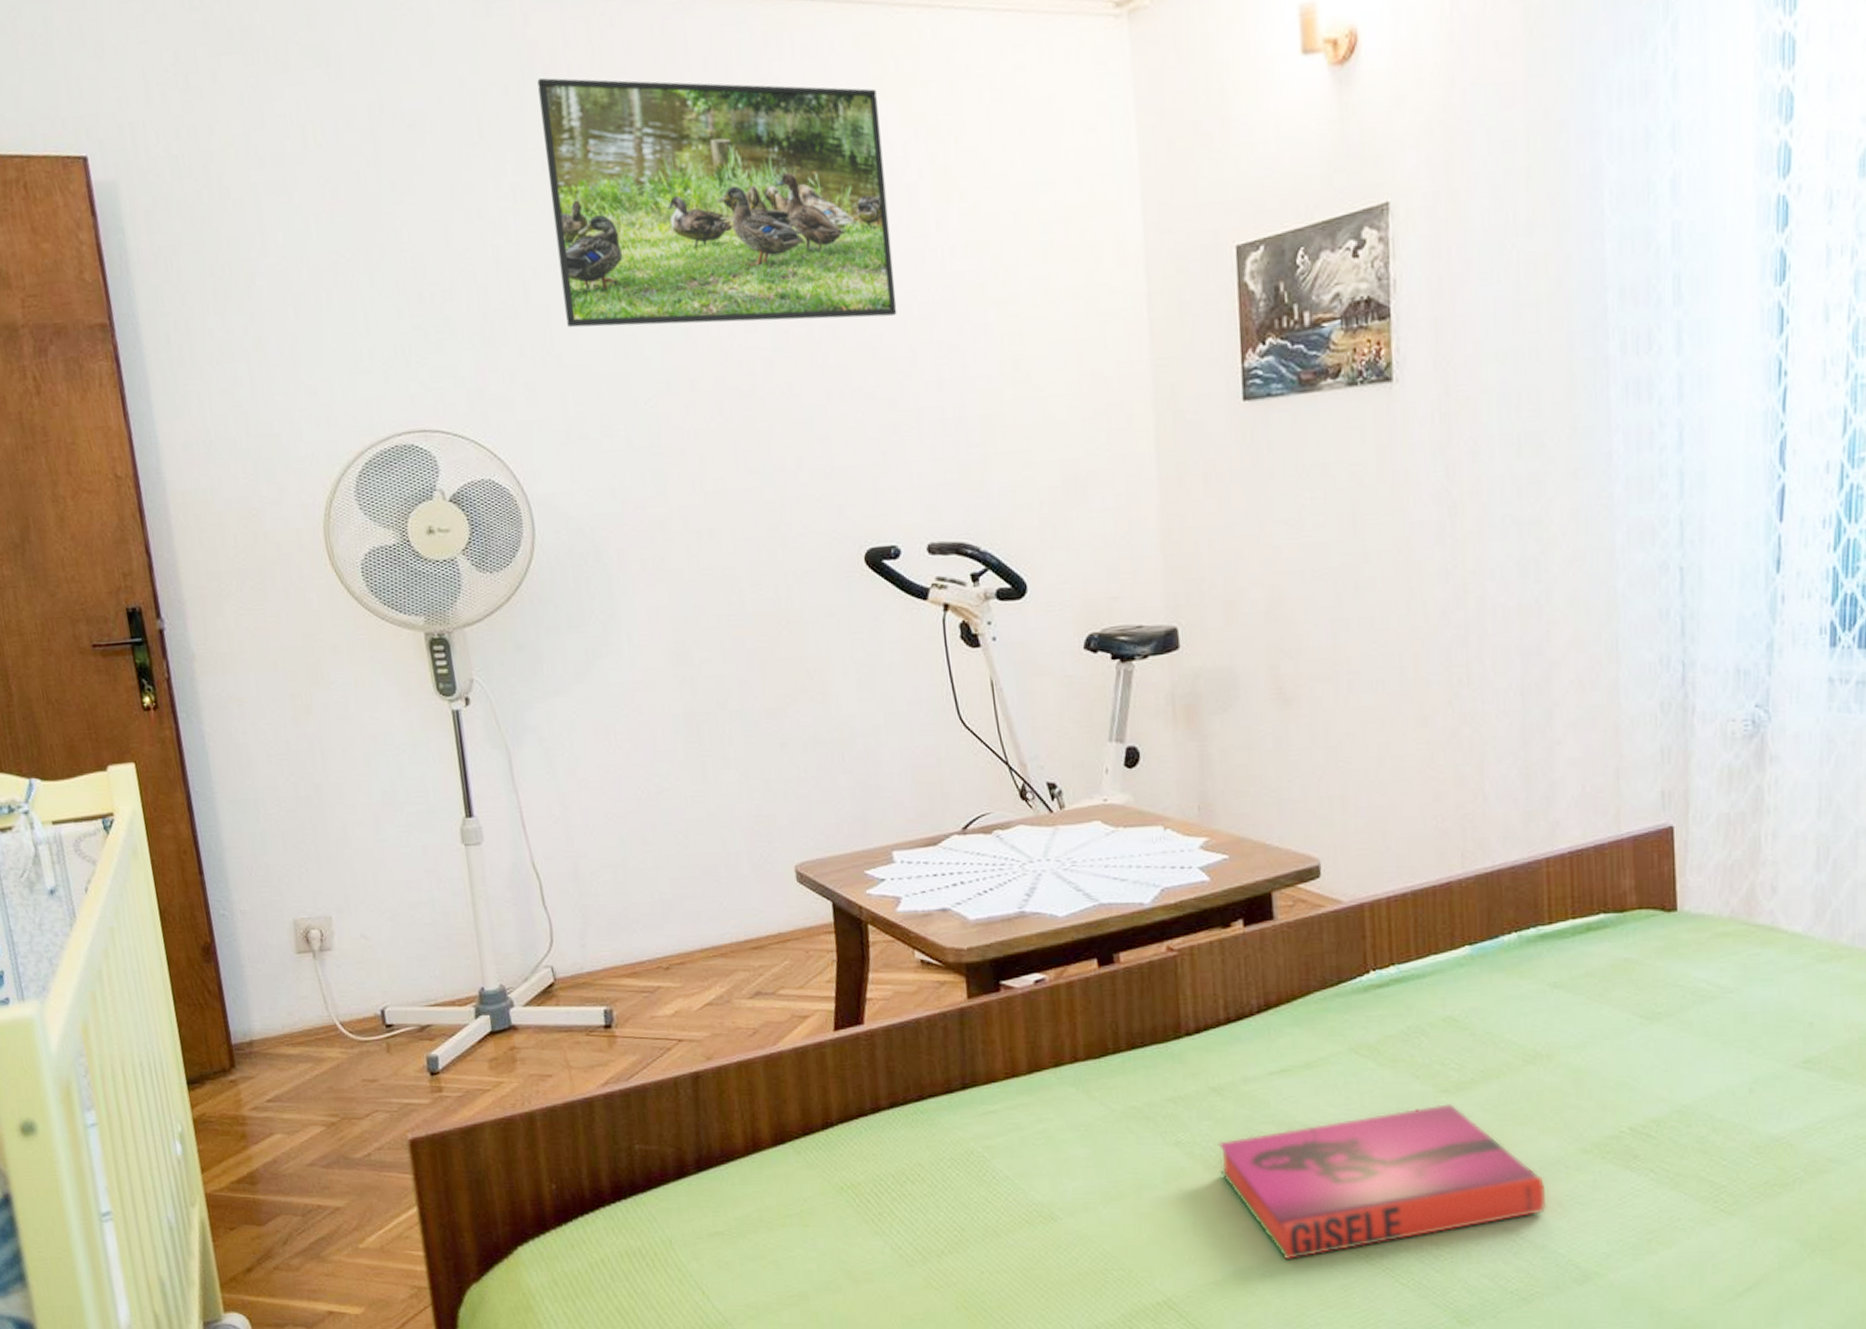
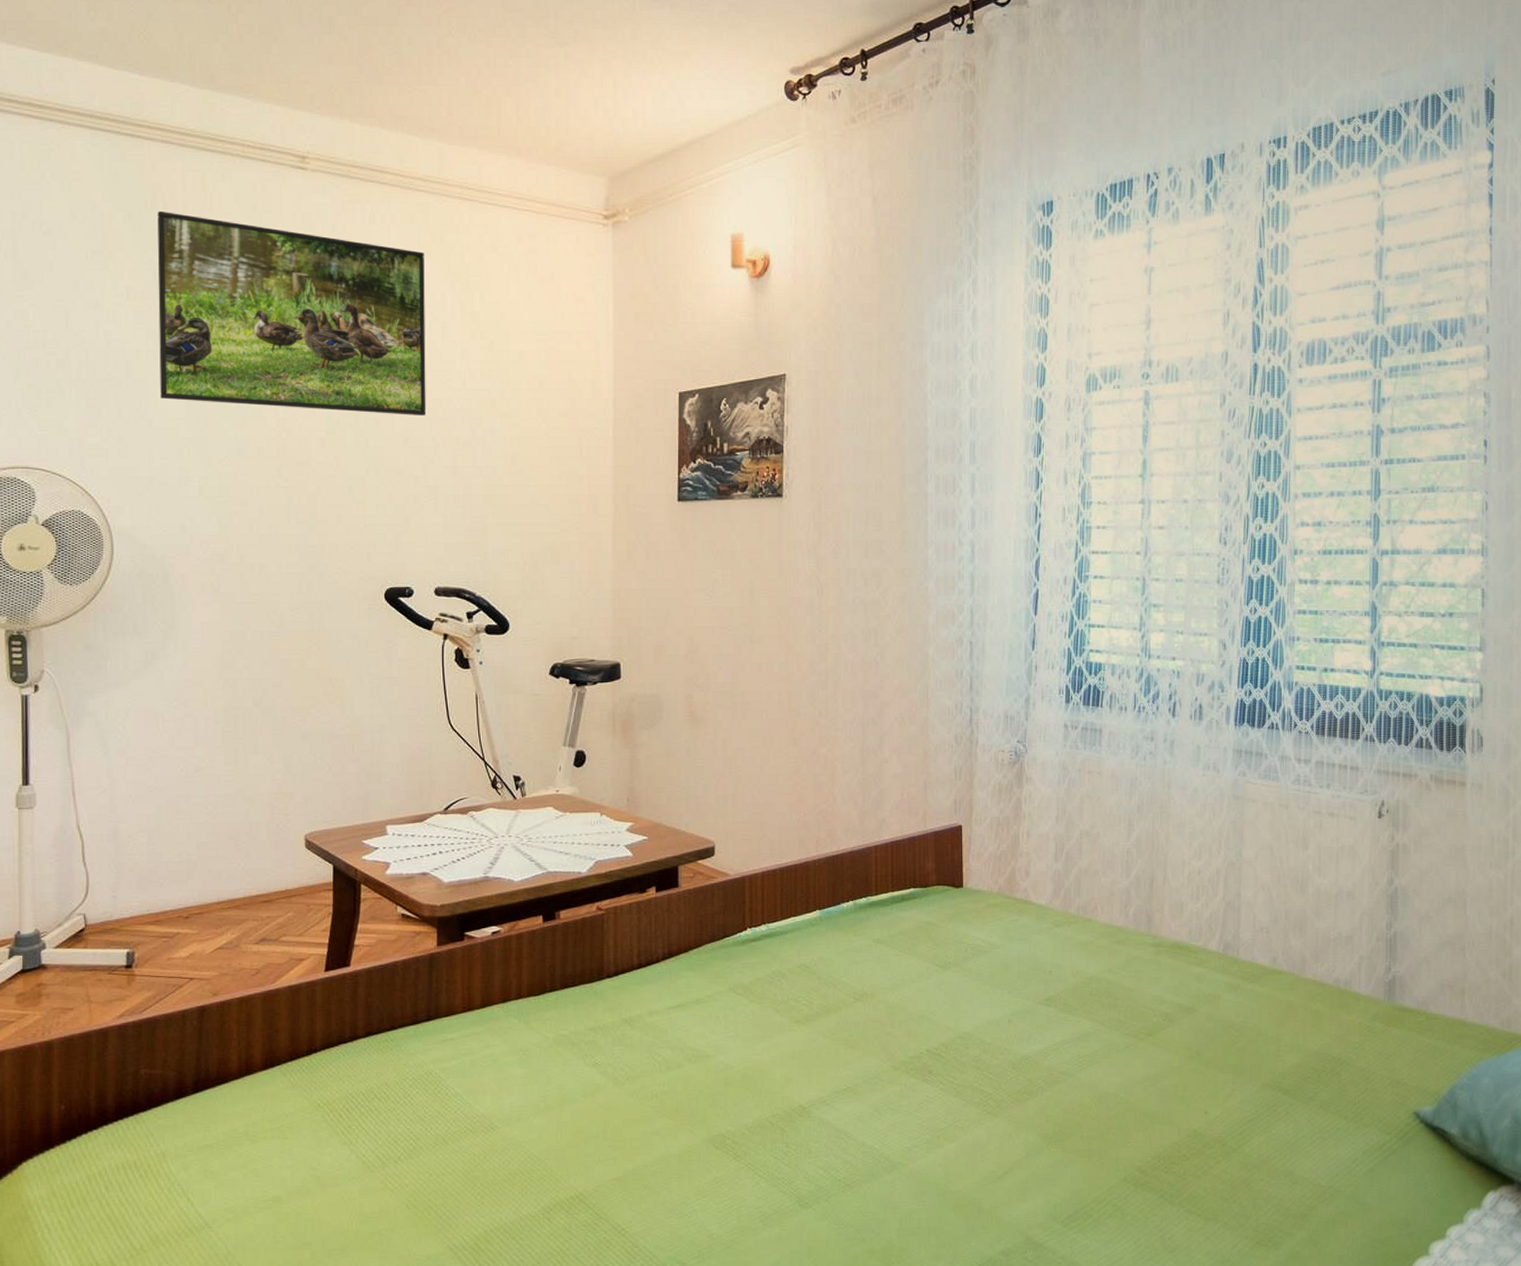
hardback book: present [1218,1102,1547,1259] -> none [626,1031,867,1158]

